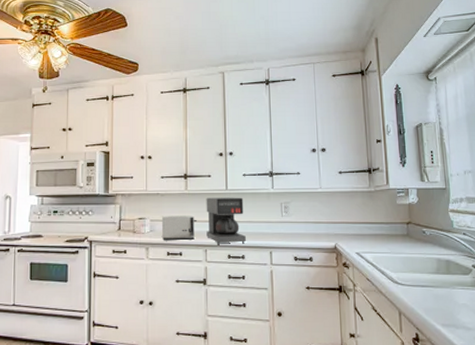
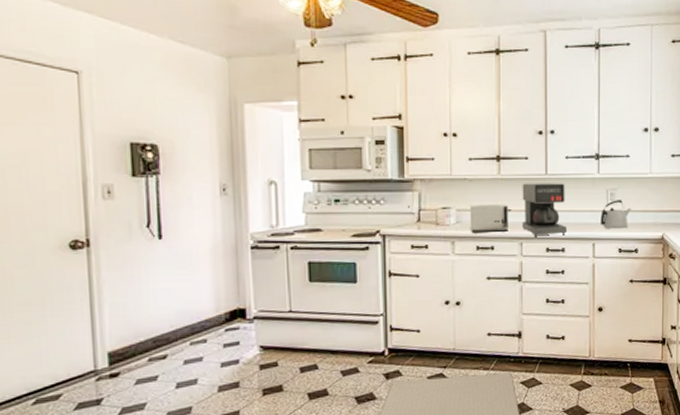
kettle: none [276,212,304,239] -> present [600,200,631,229]

